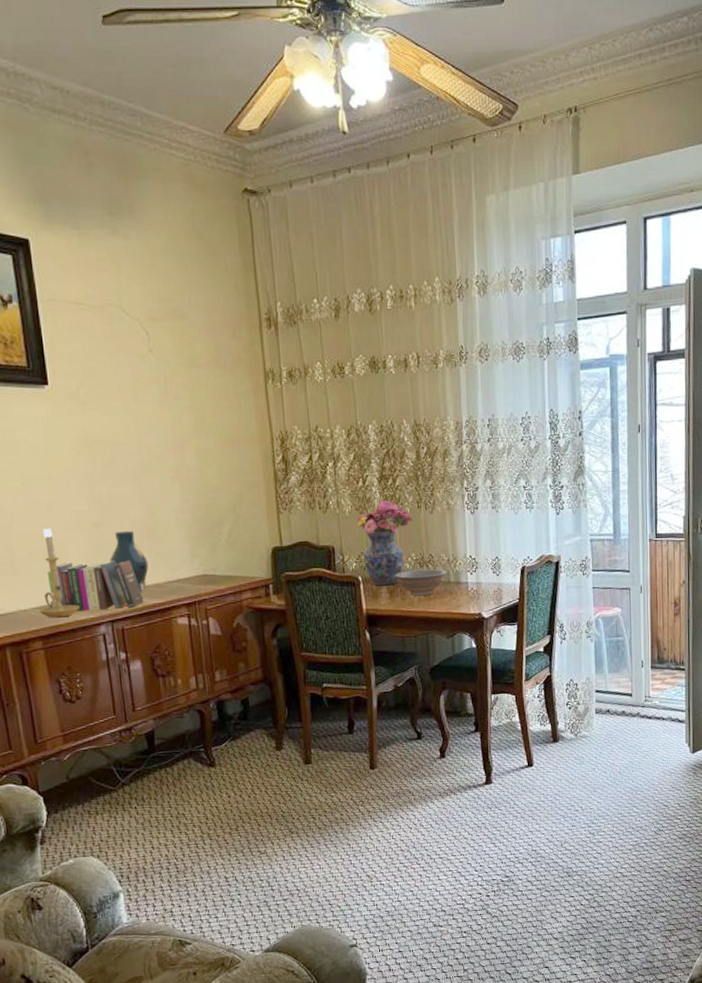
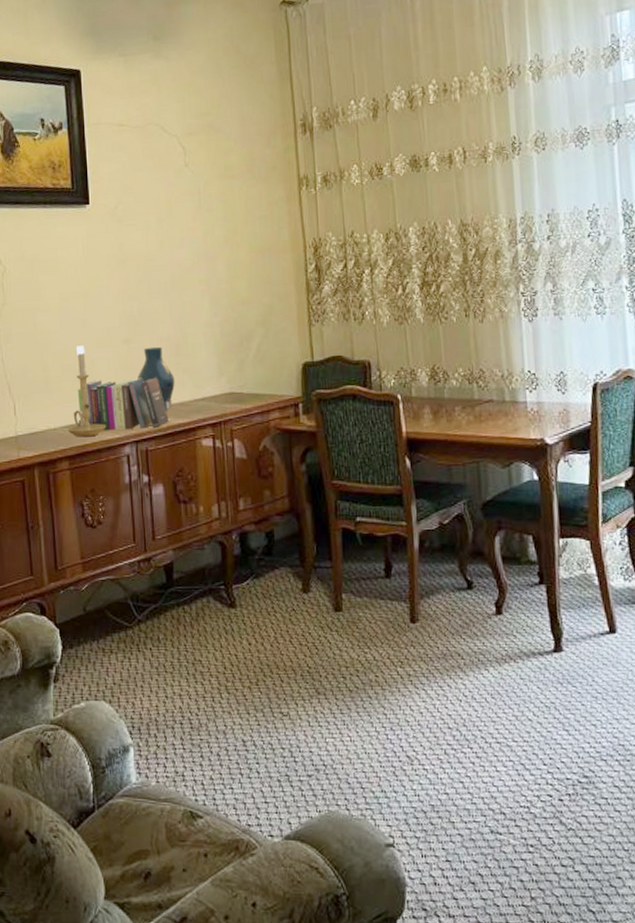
flower arrangement: present [356,500,413,586] -> none [395,308,460,406]
bowl: present [393,569,447,596] -> none [437,386,501,418]

